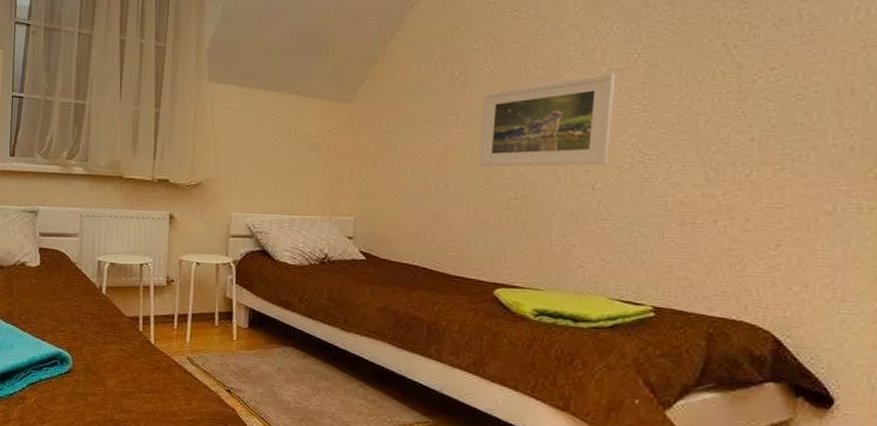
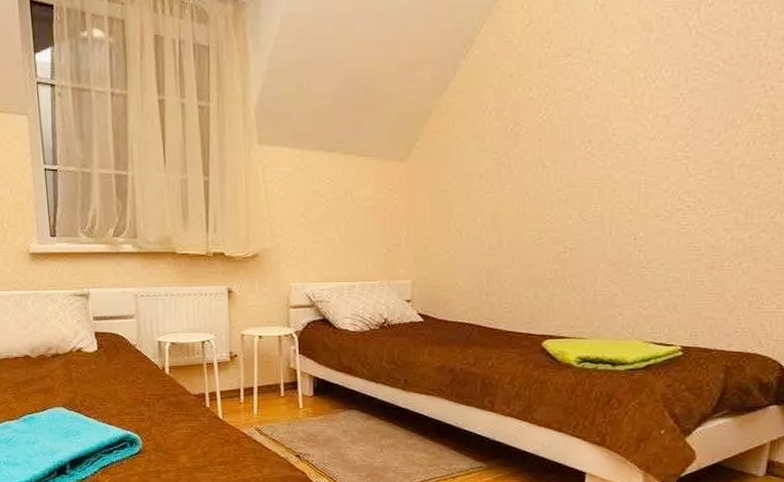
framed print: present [478,73,616,167] -> none [530,120,662,222]

